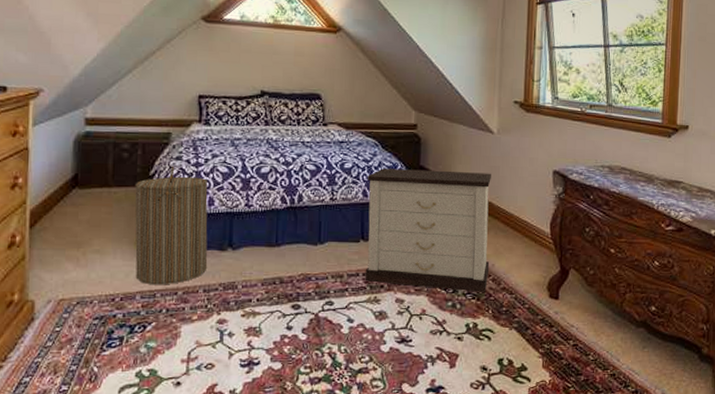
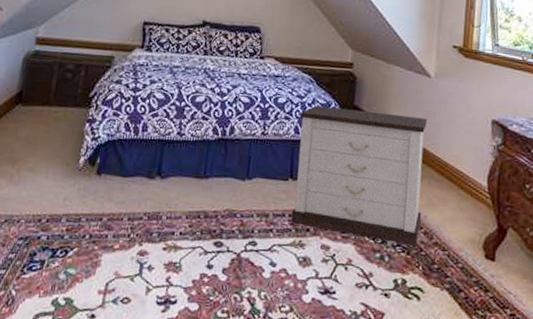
laundry hamper: present [135,167,208,285] -> none [64,90,144,210]

